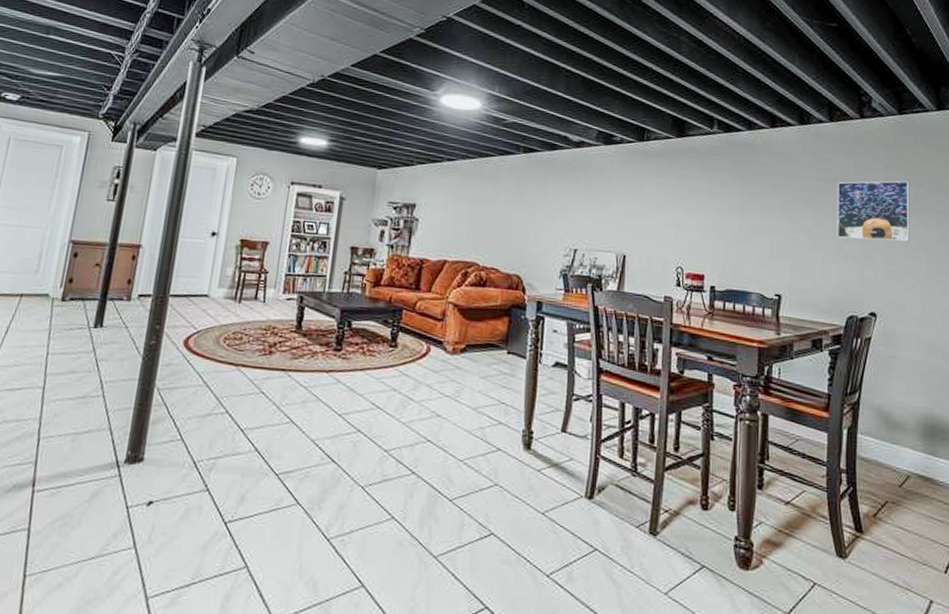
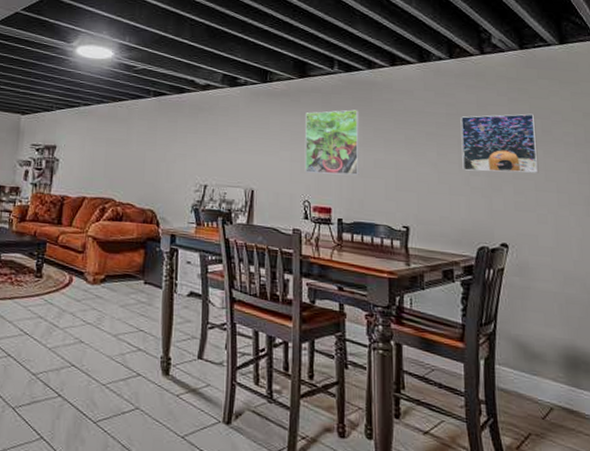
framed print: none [680,172,738,241] -> present [306,109,360,176]

